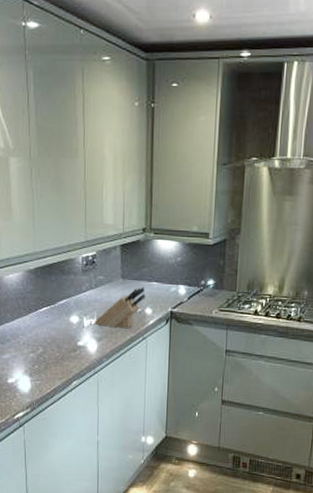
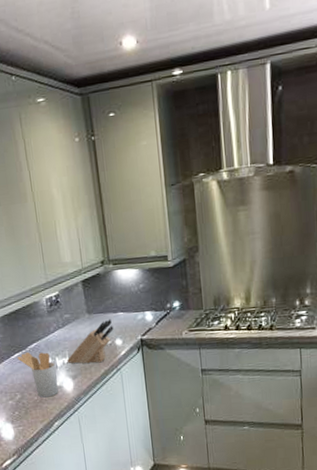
utensil holder: none [45,308,83,356] -> present [17,352,58,398]

